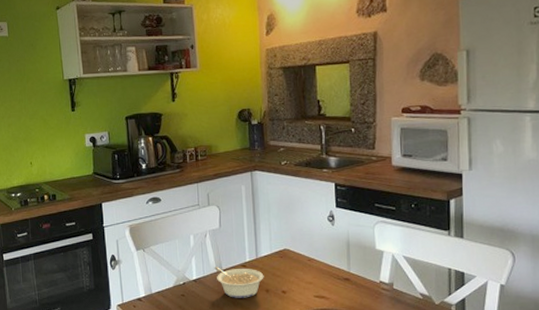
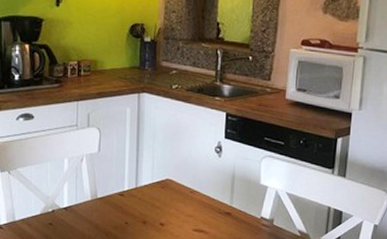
legume: present [214,267,264,298] -> none [88,194,142,229]

